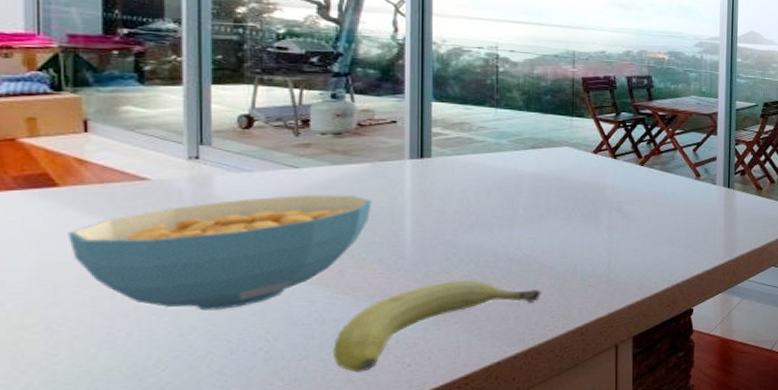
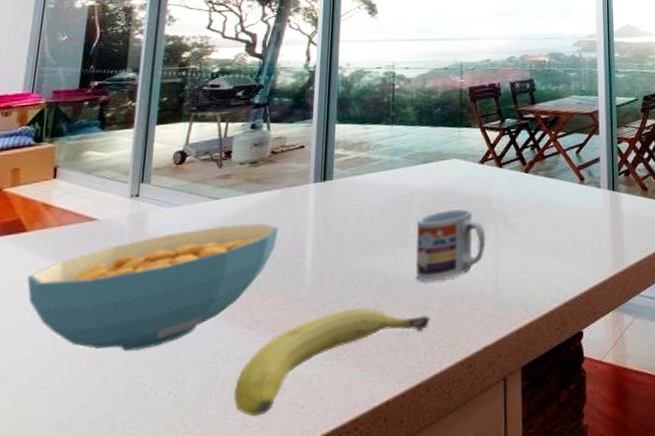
cup: none [525,194,599,260] -> present [415,208,486,282]

